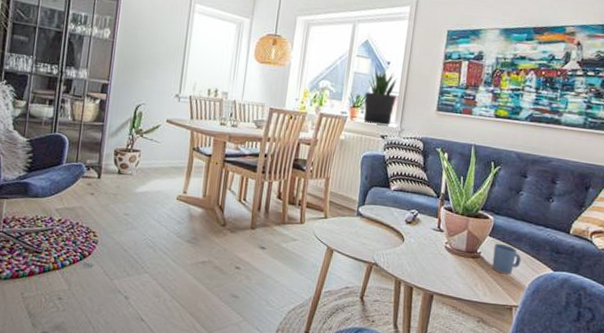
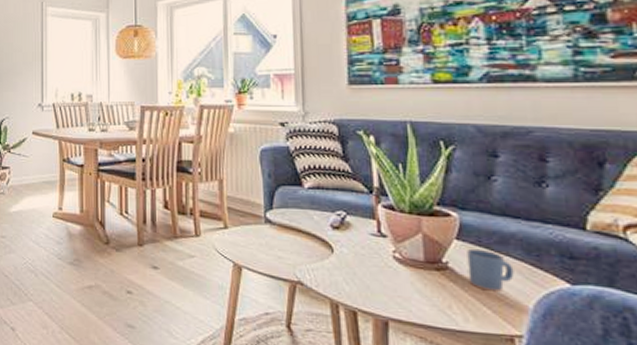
planter: present [363,67,398,125] -> none [251,43,292,110]

